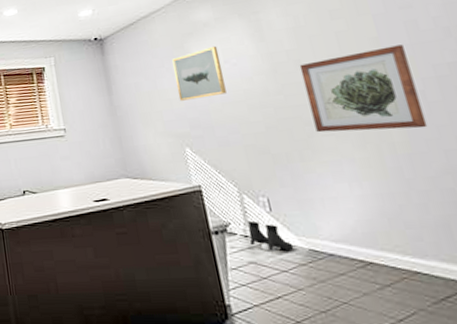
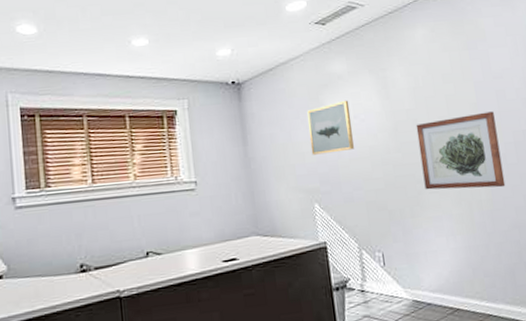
boots: present [248,220,294,251] -> none [364,275,401,305]

